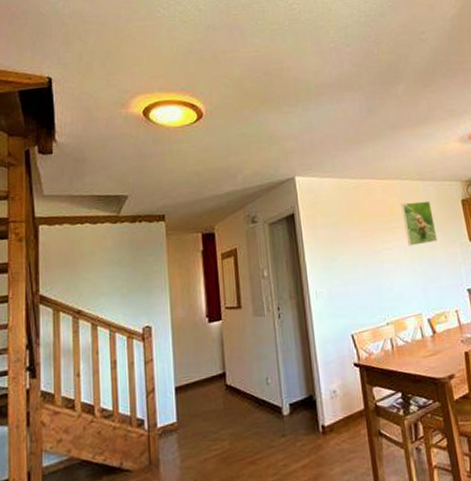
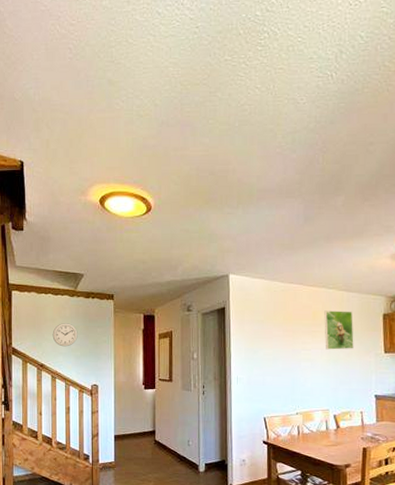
wall clock: none [91,255,123,285] -> present [52,323,78,347]

